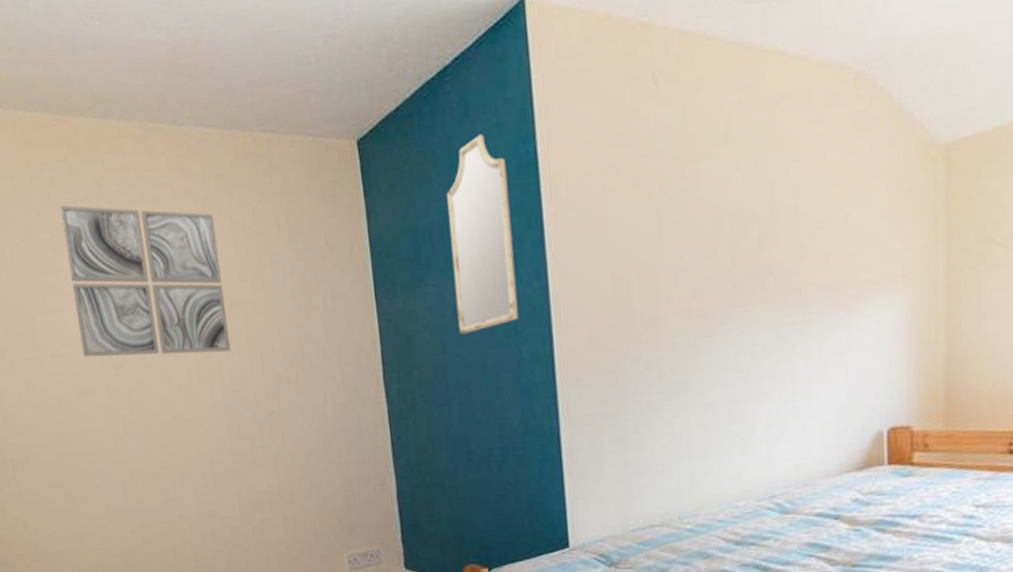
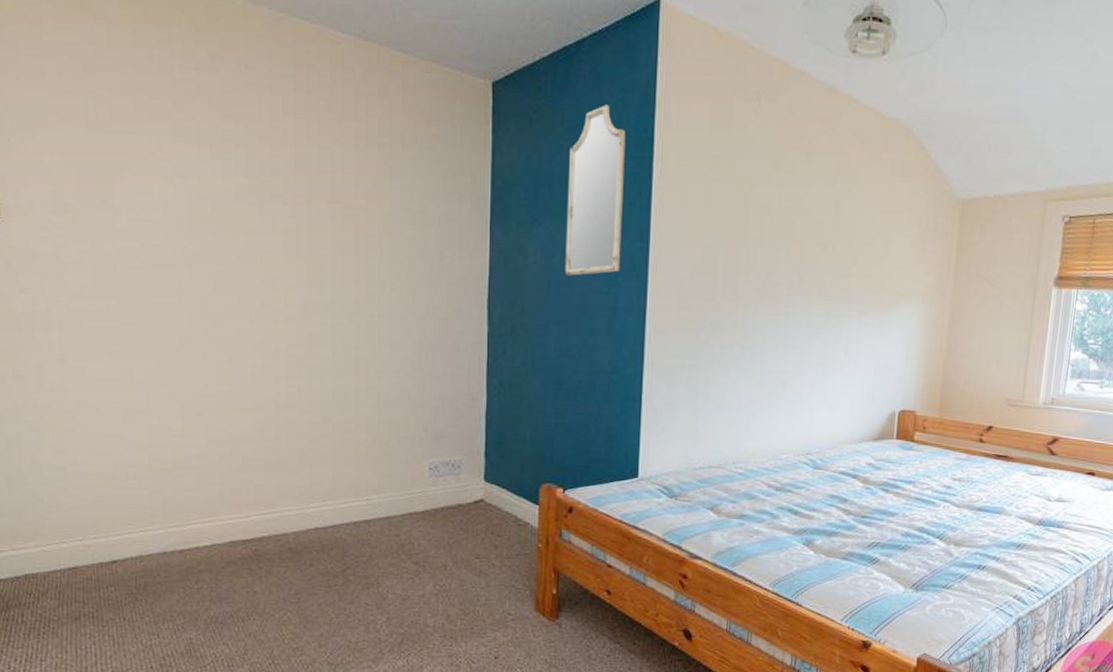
wall art: present [59,205,231,358] -> none [163,69,337,251]

